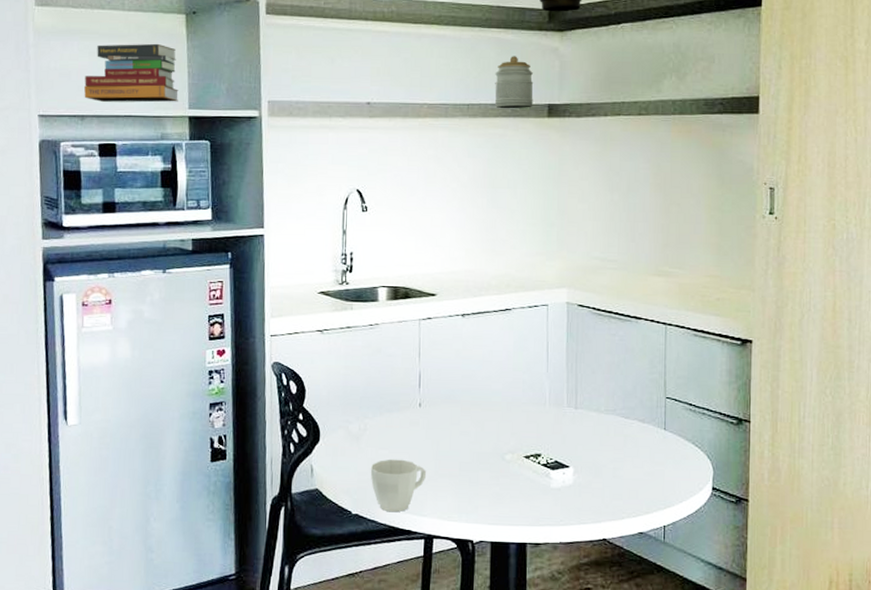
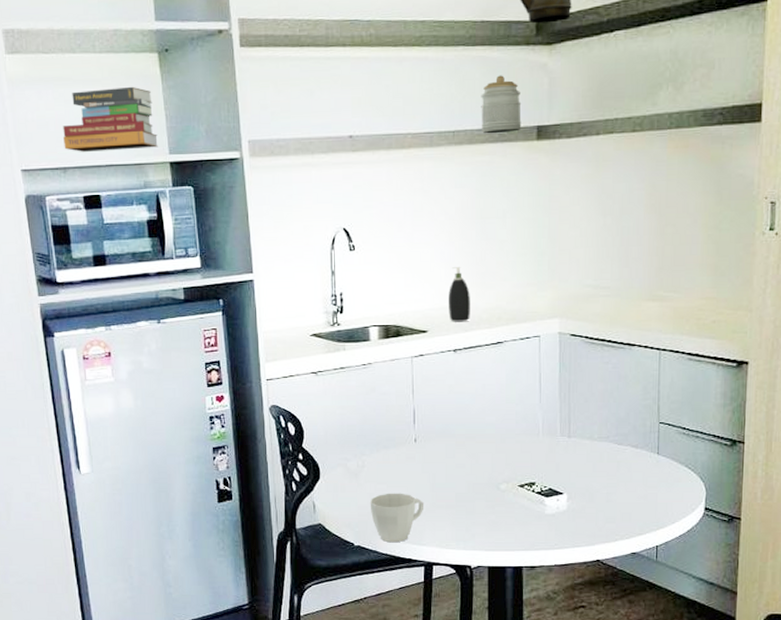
soap dispenser: none [458,233,480,287] -> present [449,267,470,322]

